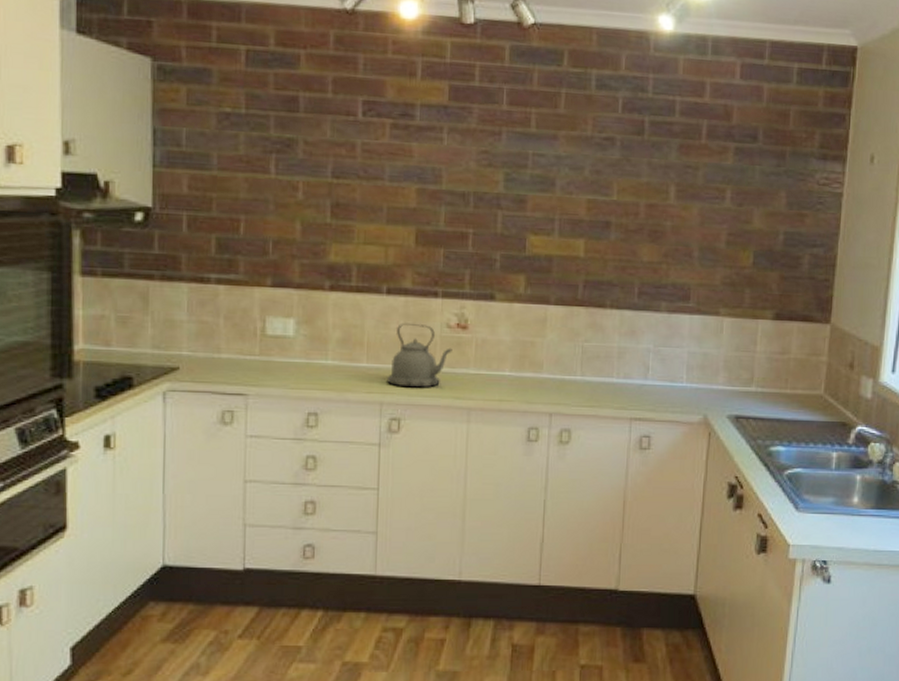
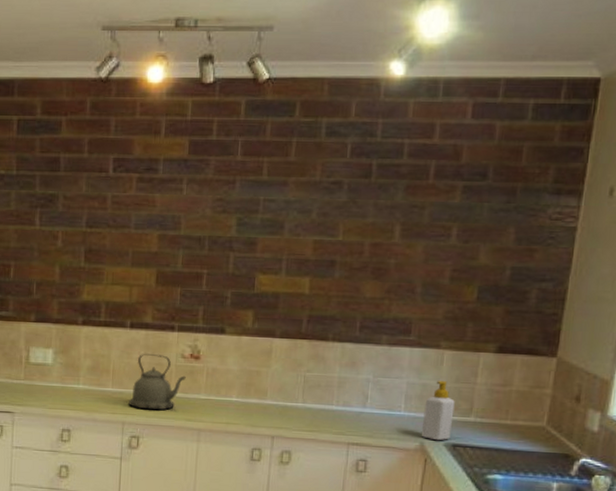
soap bottle: none [704,350,736,413] -> present [421,381,455,441]

